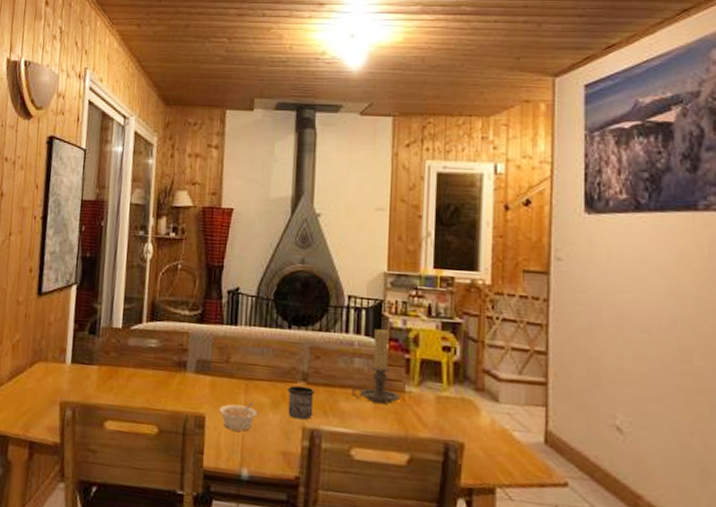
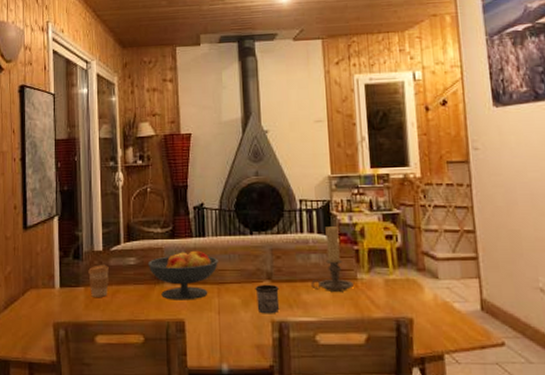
coffee cup: none [104,343,127,379] -> present [88,264,109,297]
fruit bowl: none [170,337,249,394] -> present [147,250,218,300]
legume: present [219,402,258,431] -> none [197,304,231,331]

